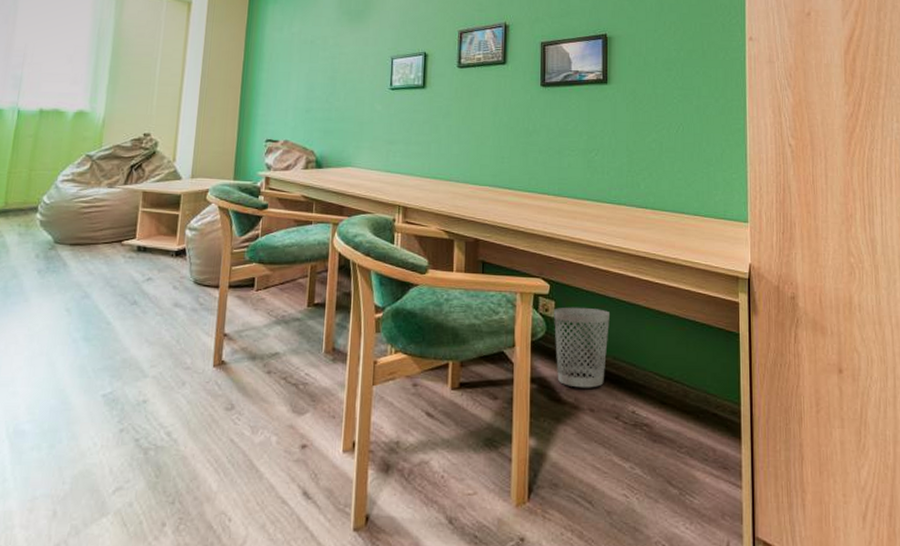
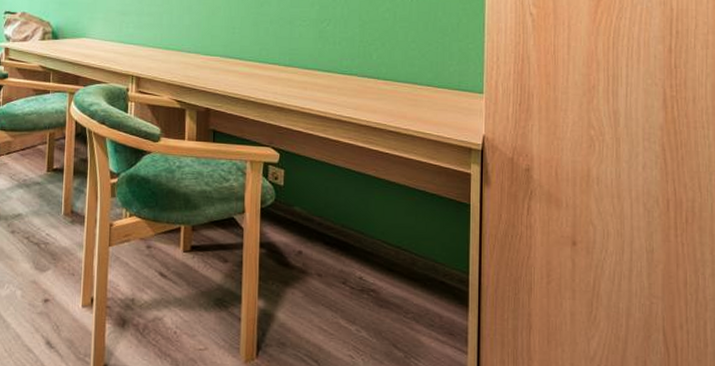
wastebasket: present [554,307,610,388] -> none [283,175,339,254]

